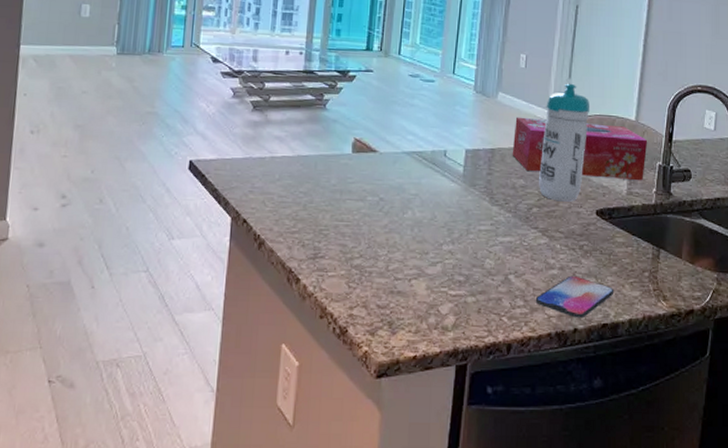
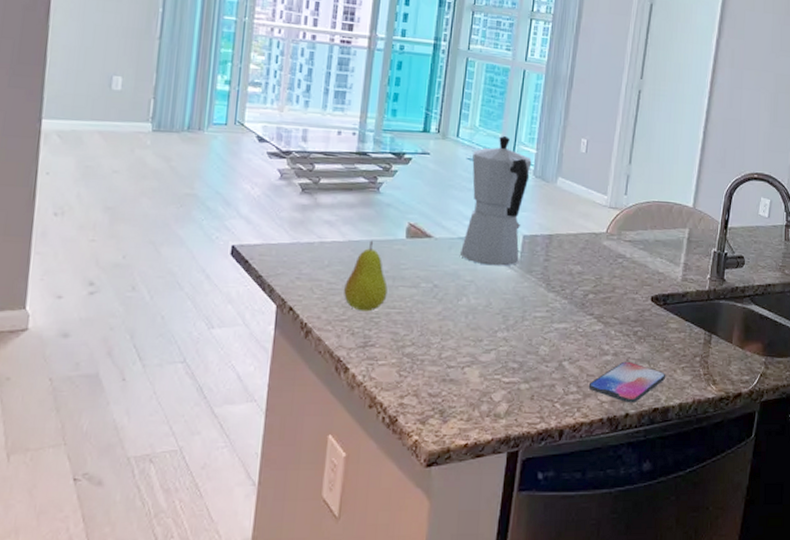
fruit: none [294,155,335,224] -> present [344,240,388,312]
moka pot: none [405,52,472,180] -> present [461,135,532,266]
tissue box: present [512,117,648,181] -> none [570,202,704,268]
water bottle: present [539,83,589,202] -> none [596,169,648,288]

